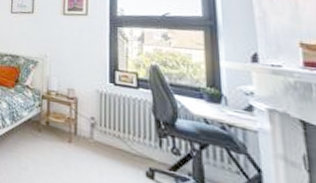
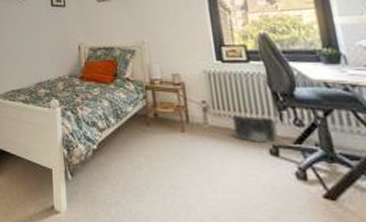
saddlebag: none [116,134,157,166] -> present [231,114,279,143]

